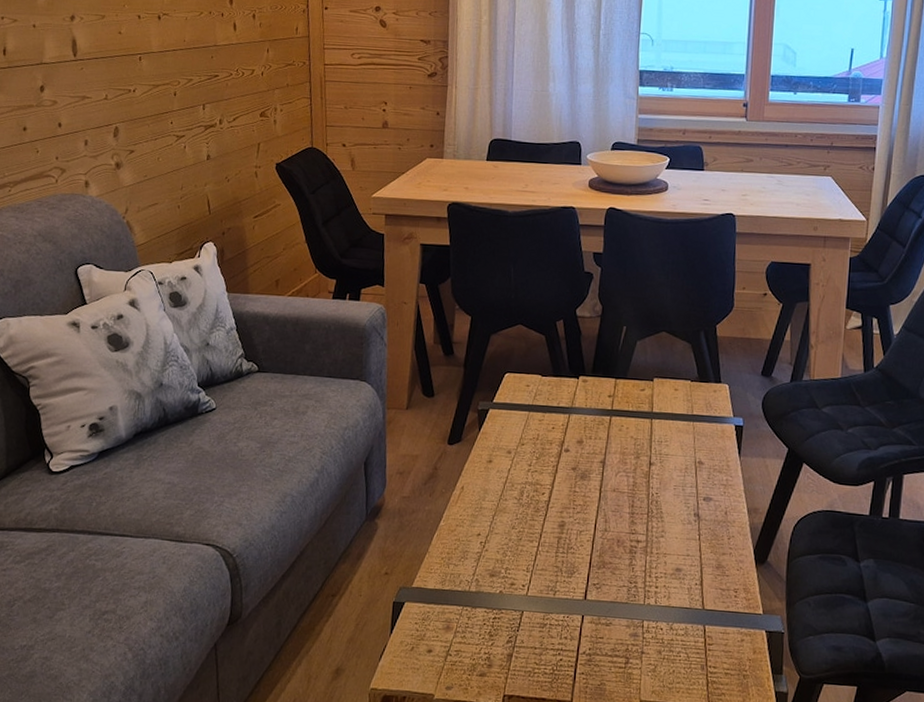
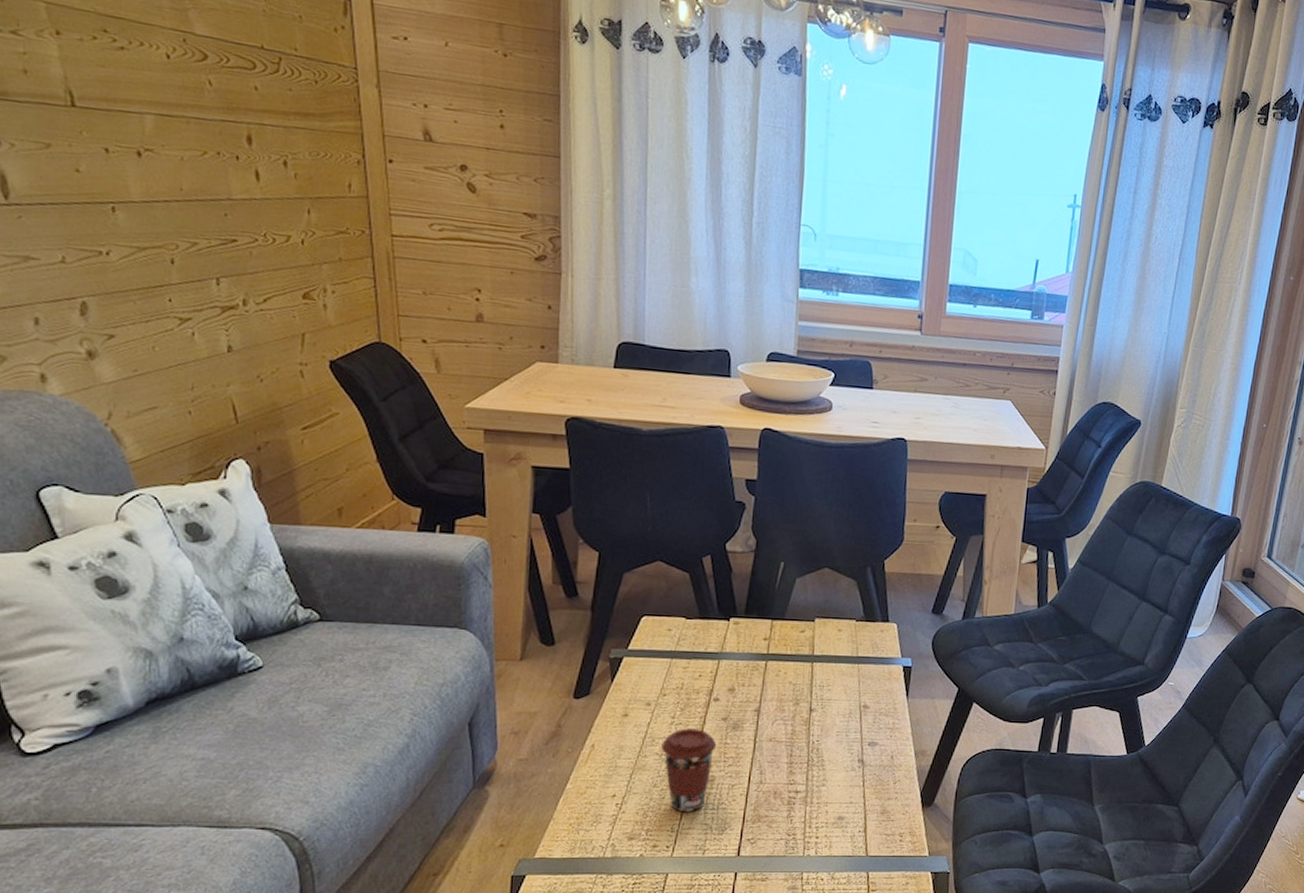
coffee cup: none [519,476,567,555] -> present [661,728,717,812]

